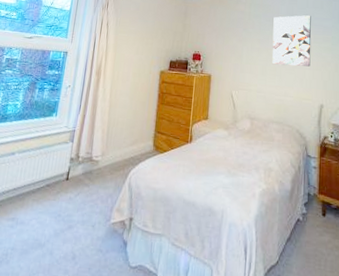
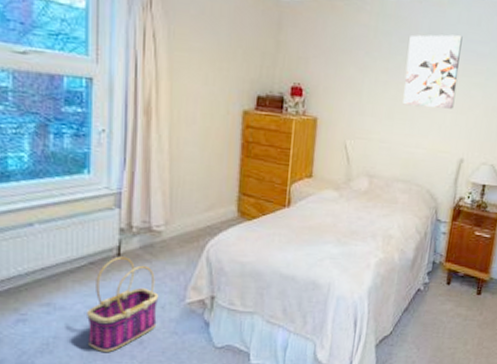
basket: none [35,180,92,266] -> present [87,256,159,353]

